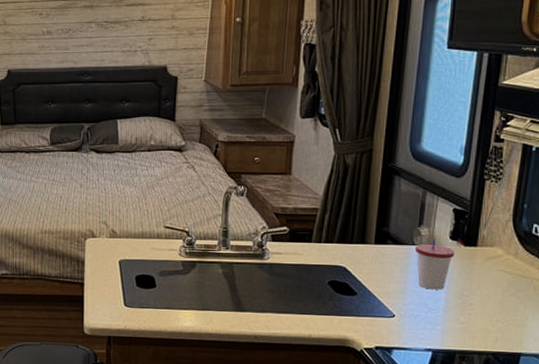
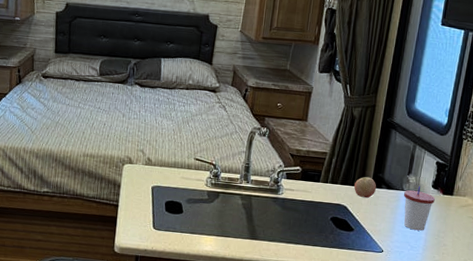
fruit: none [354,232,381,256] -> present [354,176,377,198]

